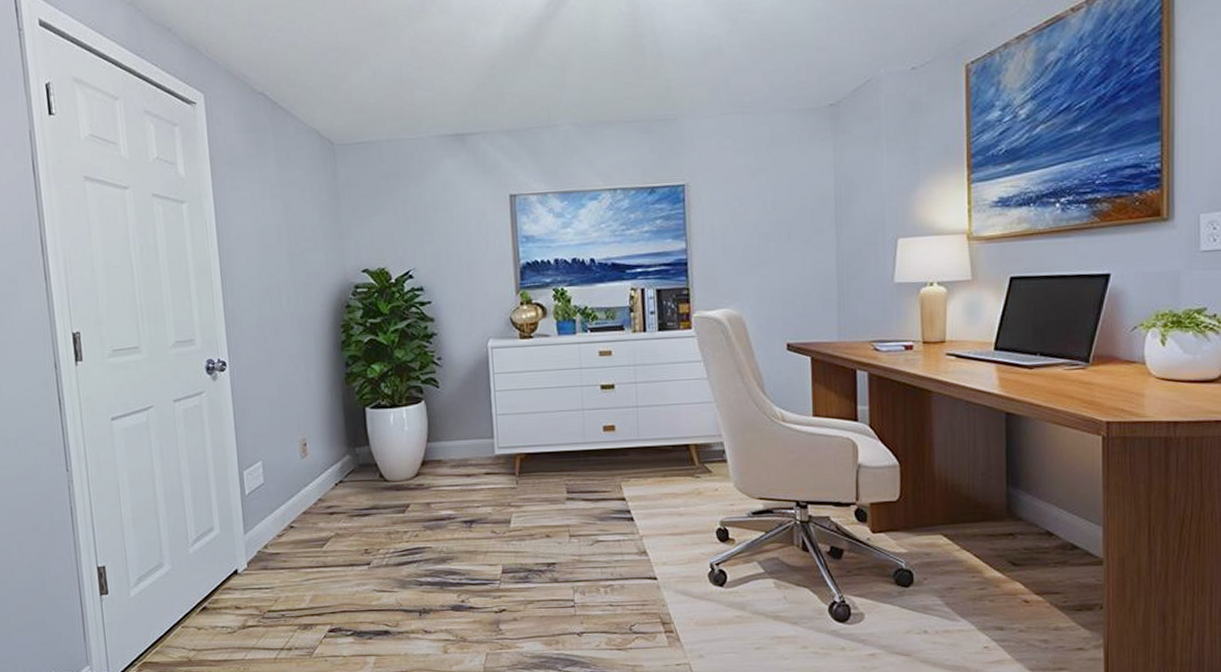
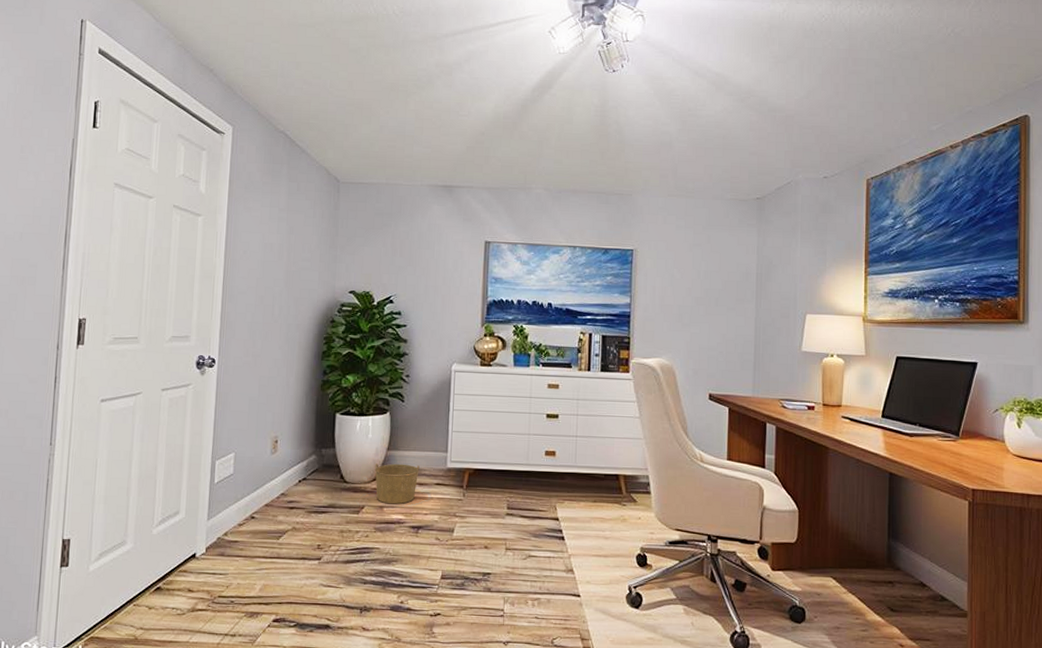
basket: none [415,455,465,500] -> present [374,463,420,505]

